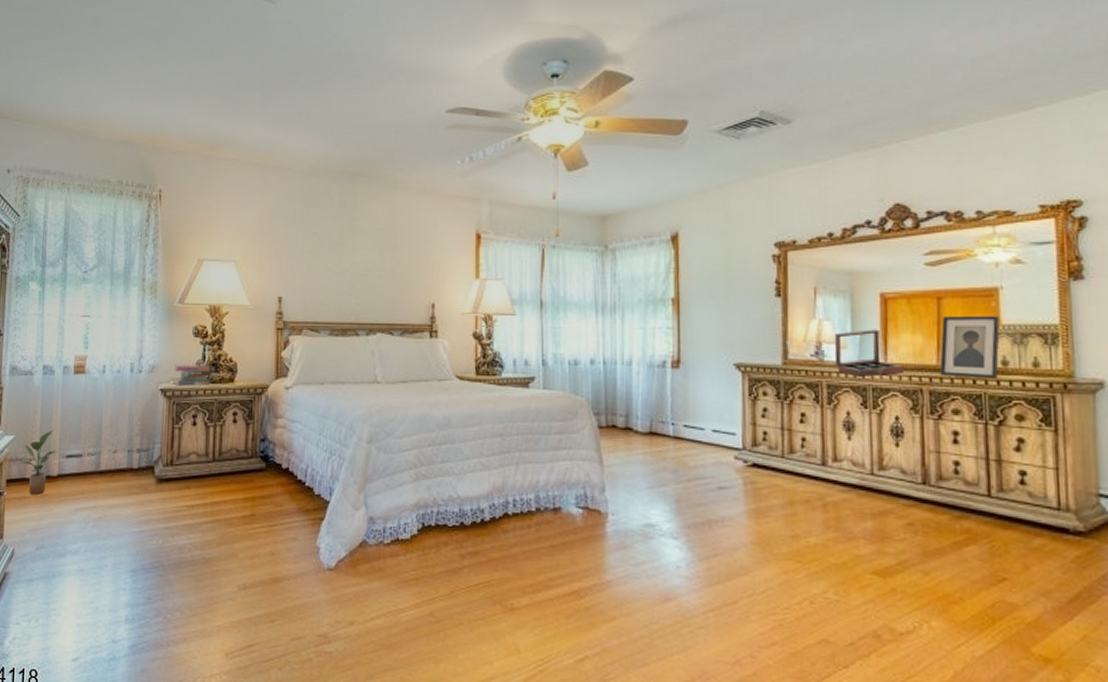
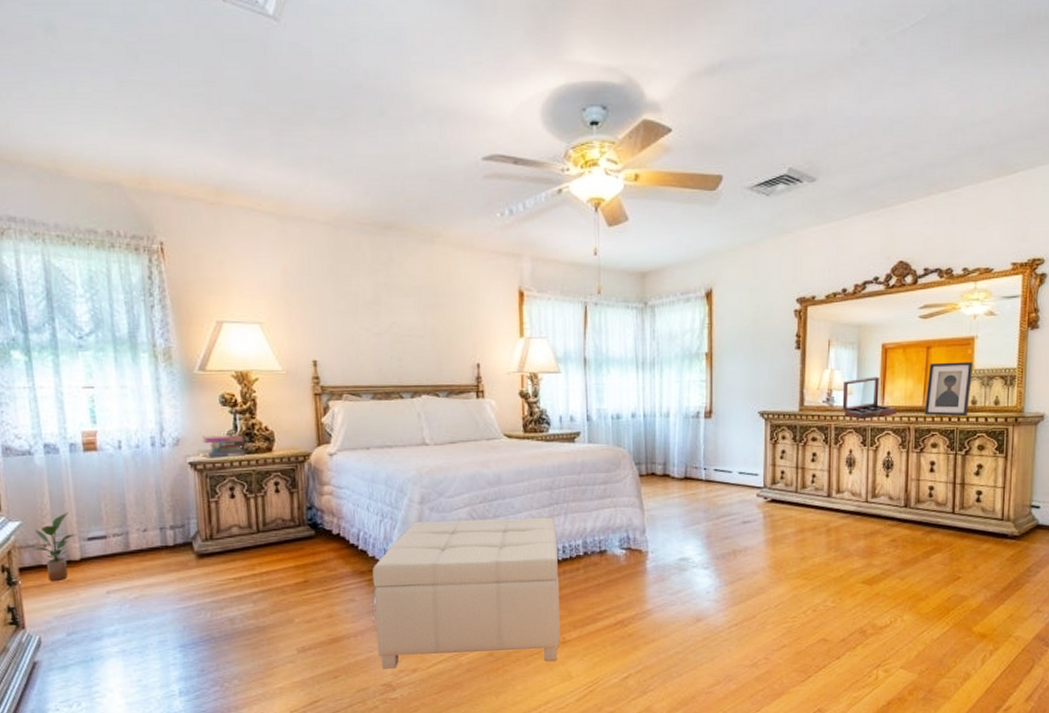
ottoman: none [316,462,509,630] -> present [372,517,561,669]

